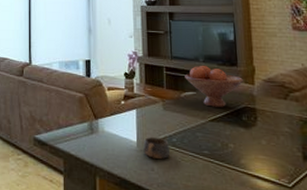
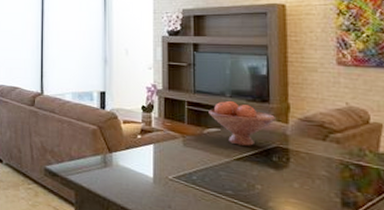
cup: present [143,137,171,159] -> none [160,173,190,197]

